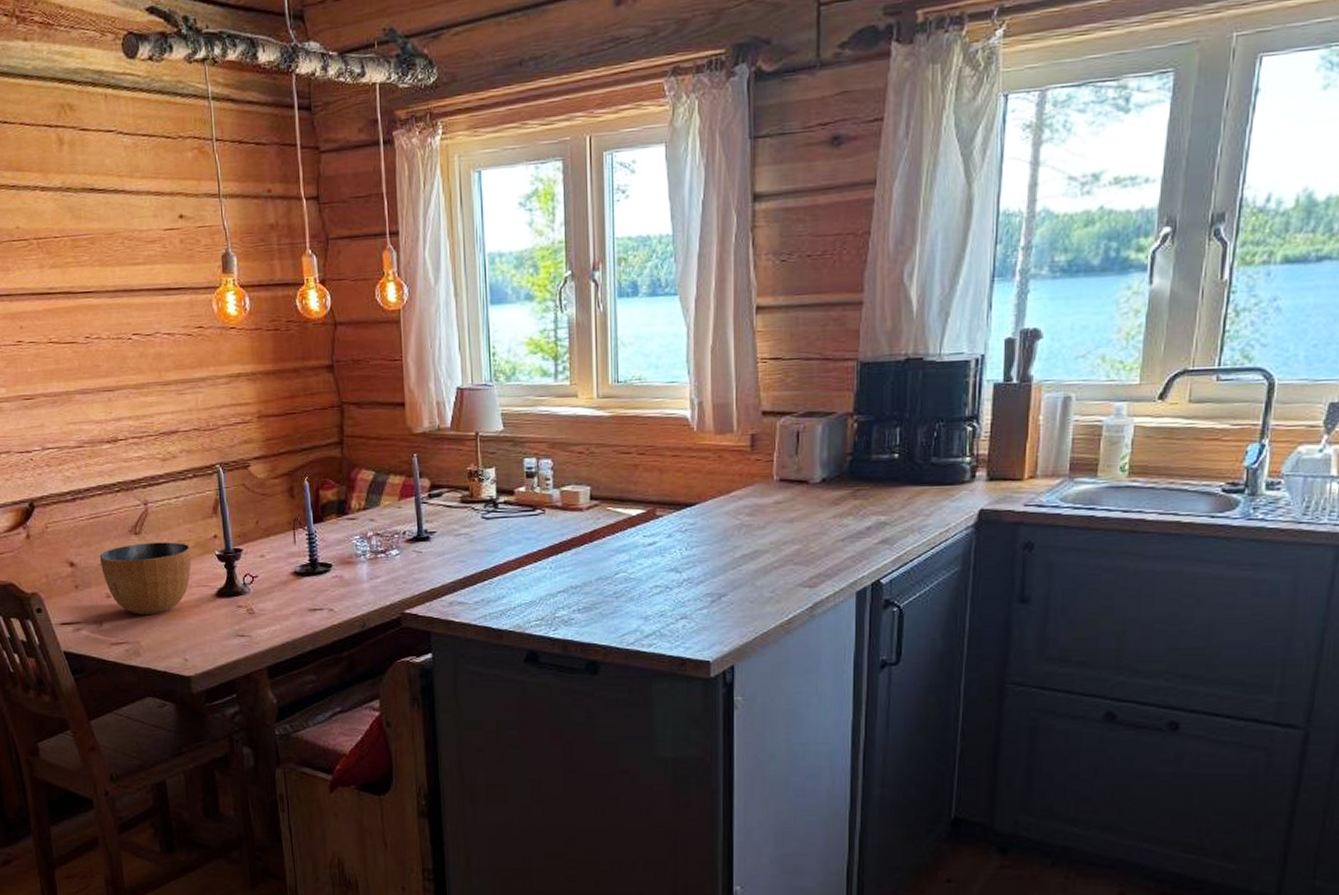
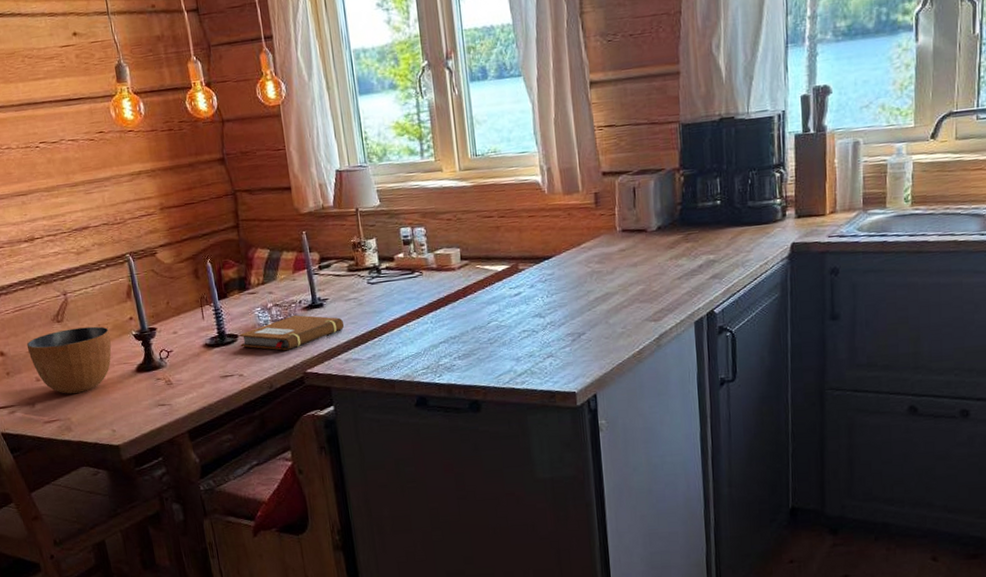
notebook: none [333,547,452,587] -> present [239,314,344,351]

